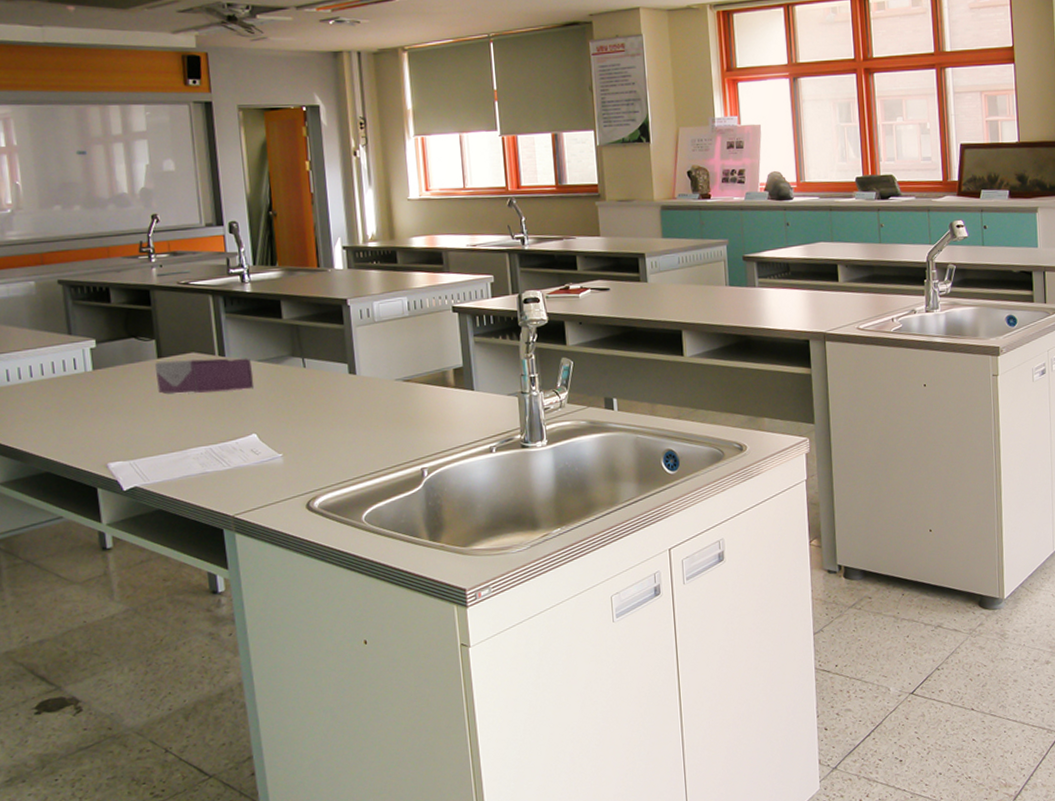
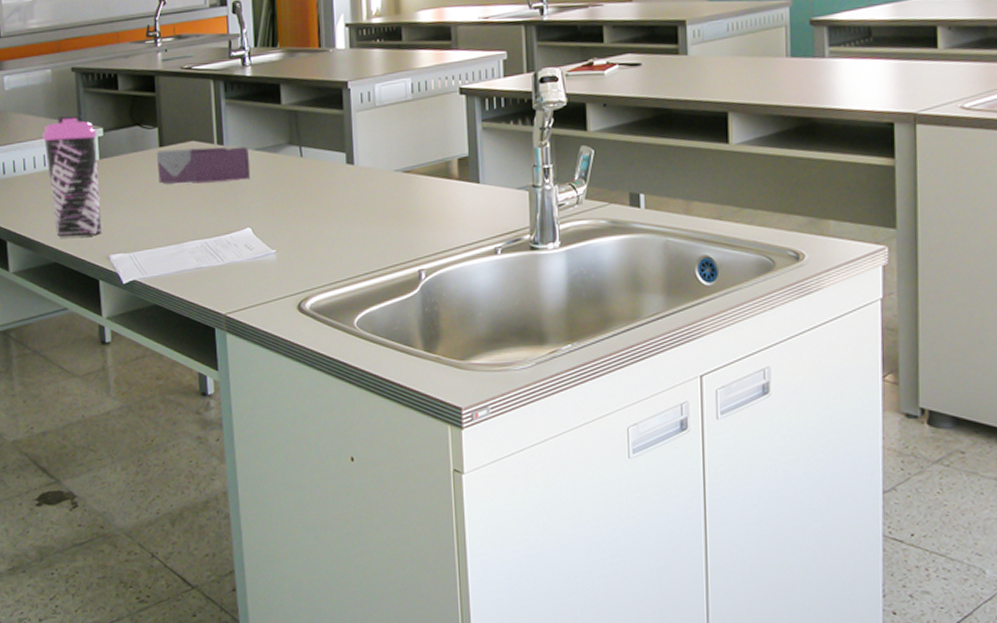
water bottle: none [27,327,98,447] -> present [43,115,101,237]

